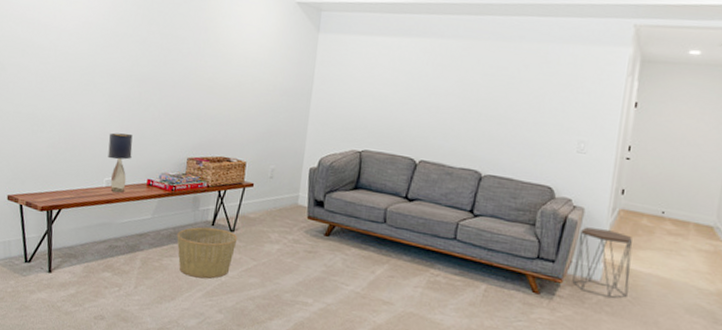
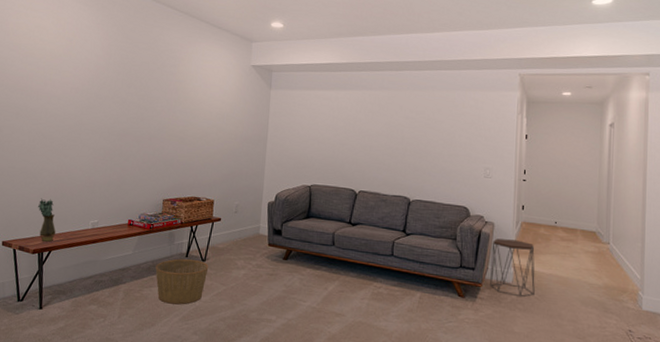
vase: none [46,149,67,199] -> present [37,198,56,242]
table lamp: present [108,132,133,193] -> none [93,181,115,233]

